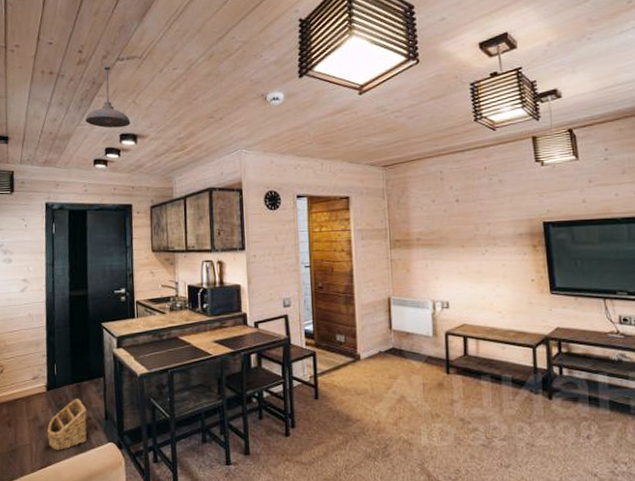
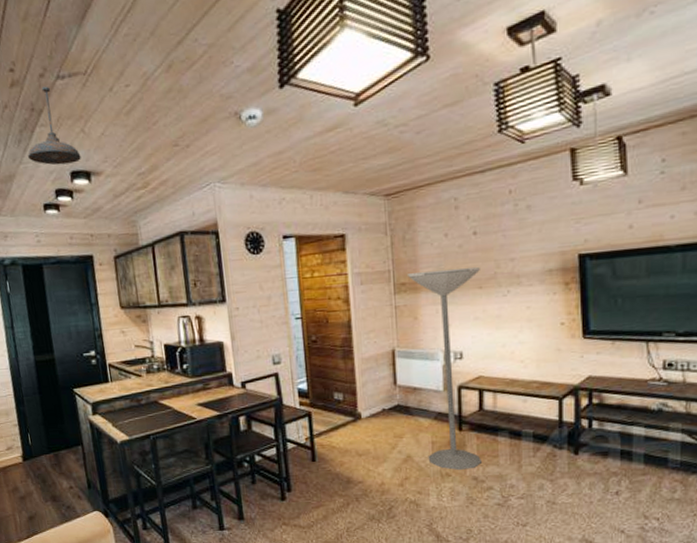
basket: present [47,399,87,450] -> none [28,468,72,520]
floor lamp: none [400,229,468,411] -> present [406,267,483,470]

